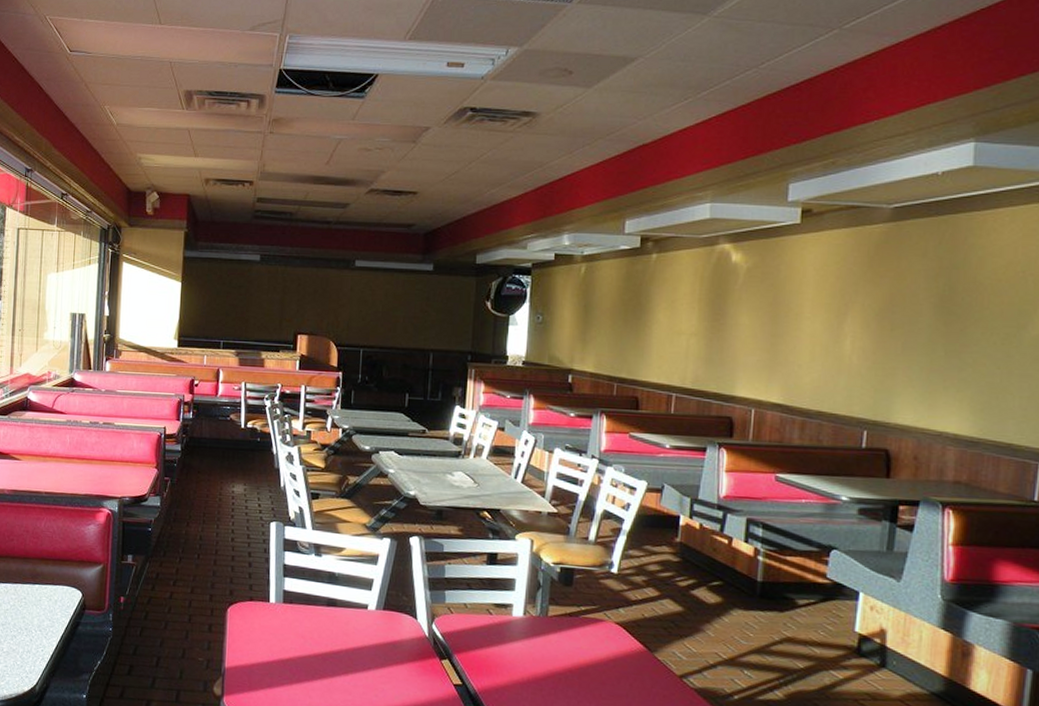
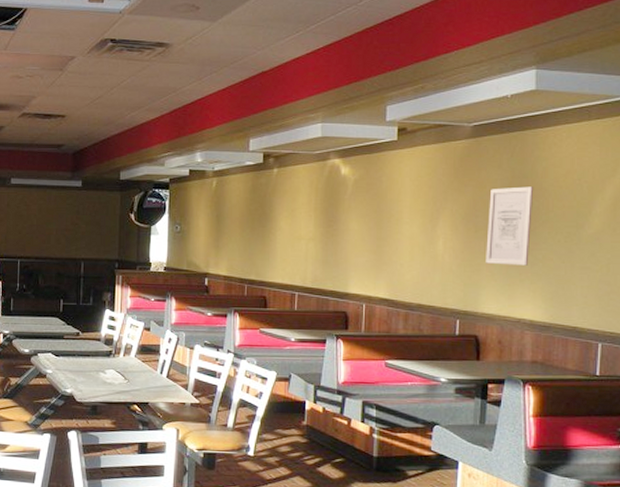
wall art: none [902,279,966,371] -> present [486,186,534,266]

